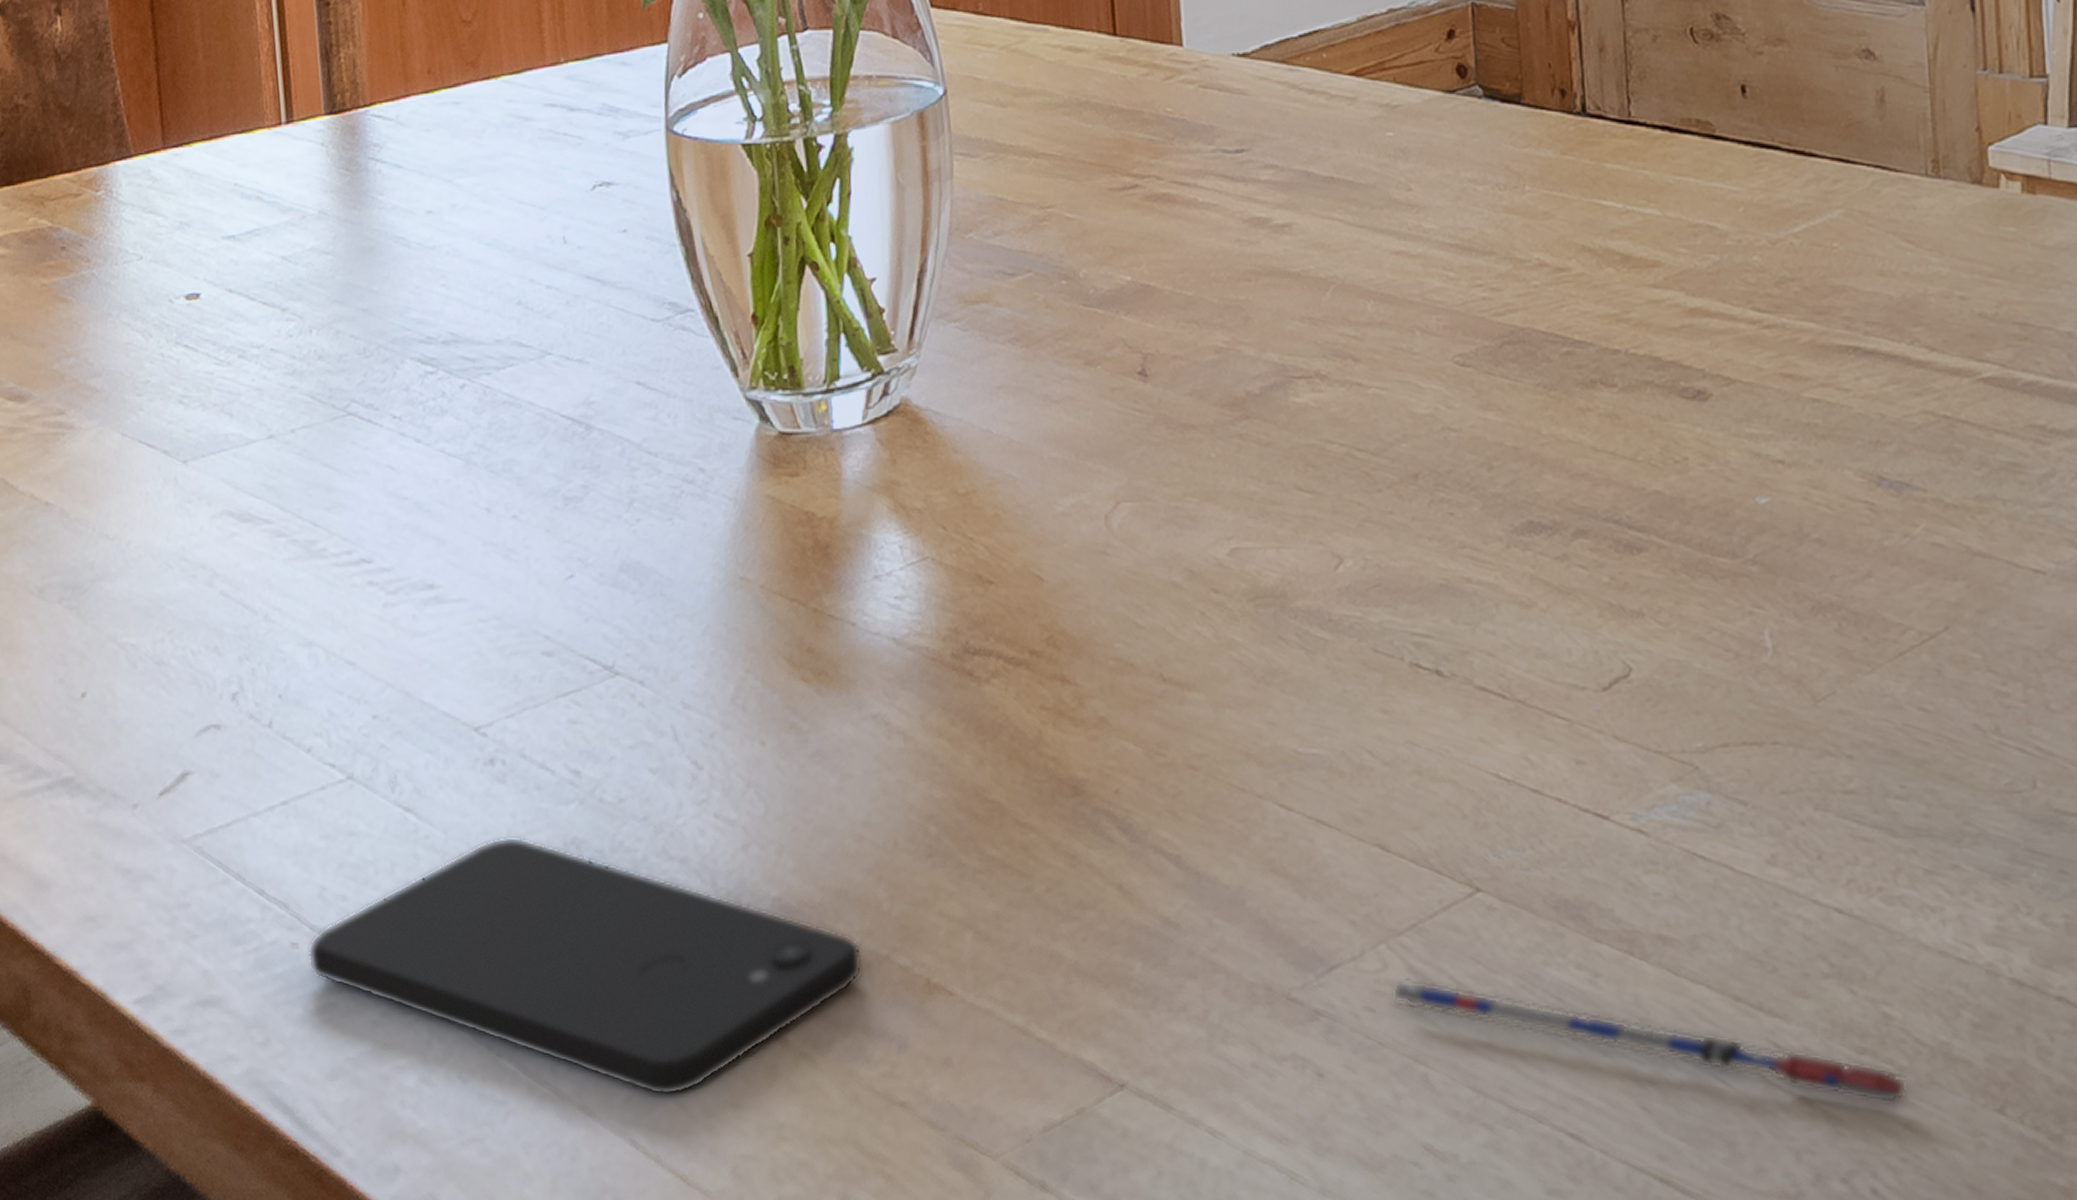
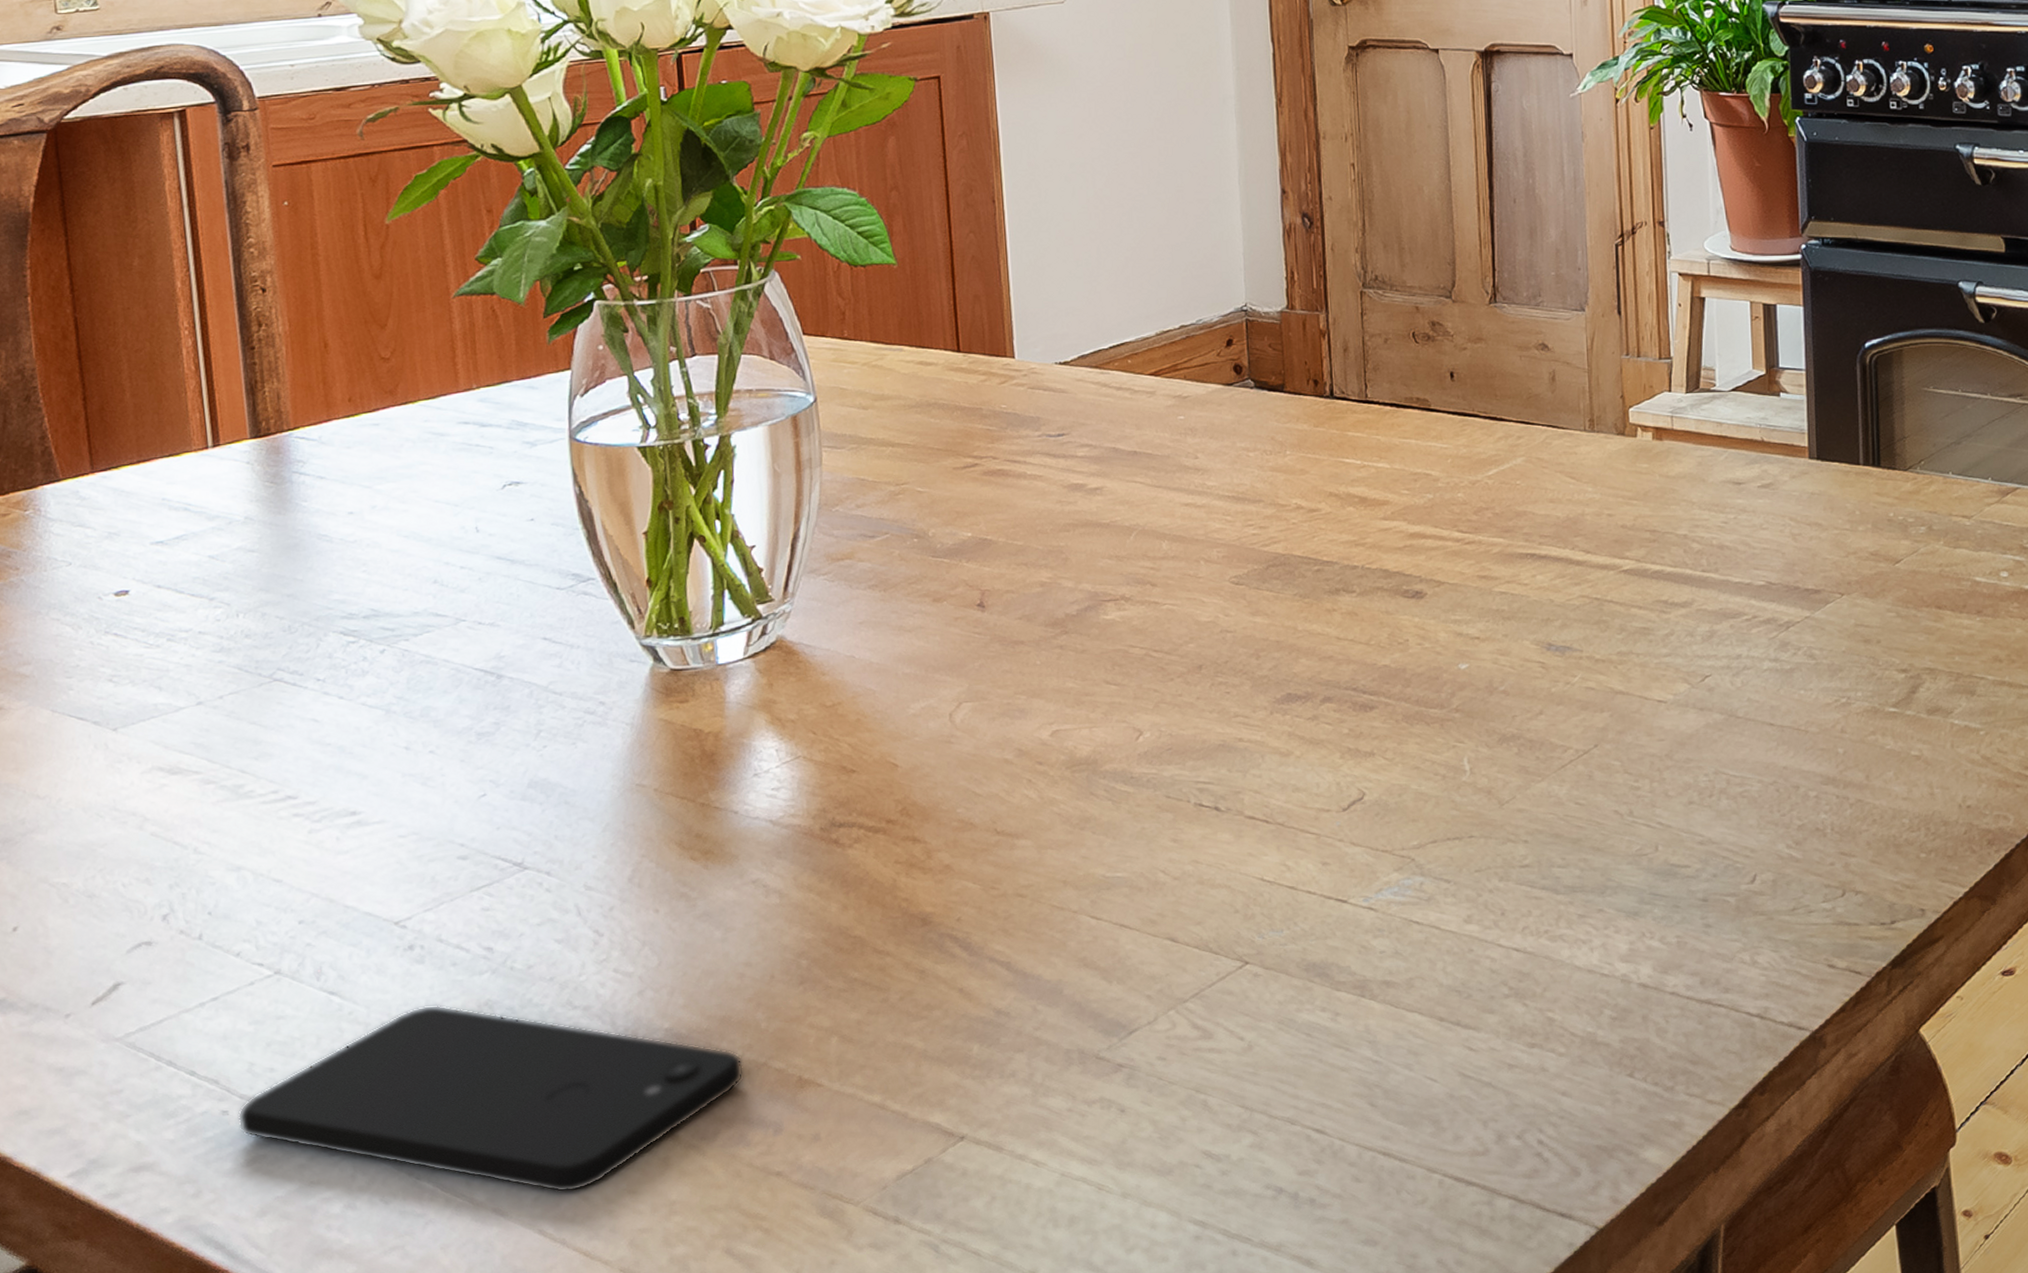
pen: present [1391,978,1908,1105] -> none [1179,1032,1565,1081]

